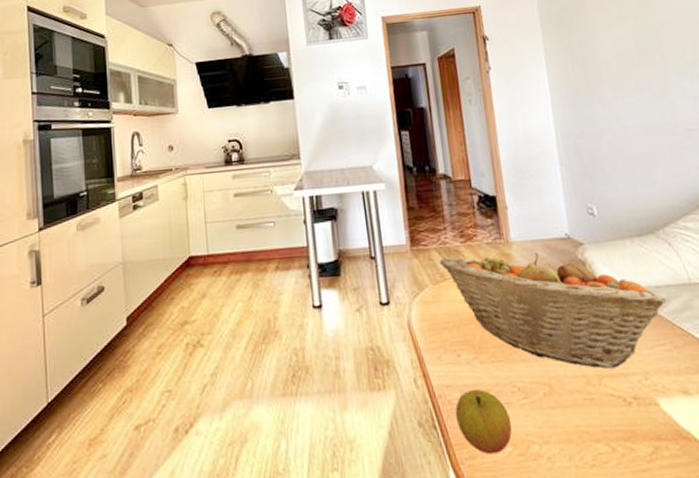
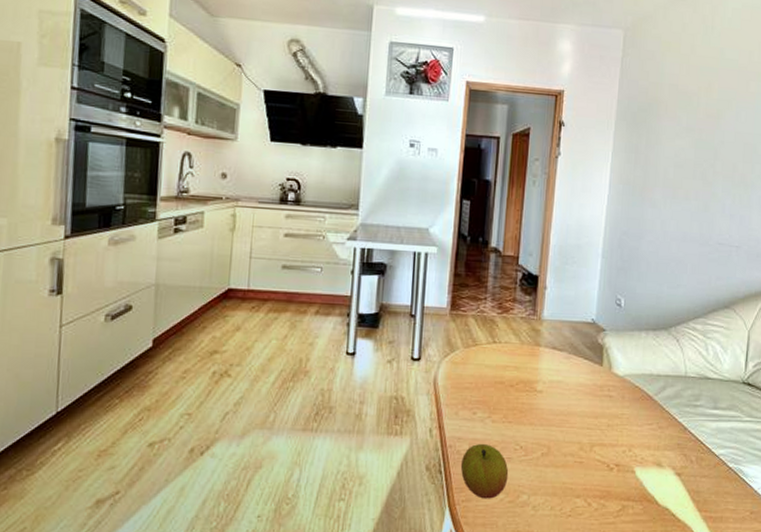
fruit basket: present [439,253,667,369] -> none [474,324,663,439]

